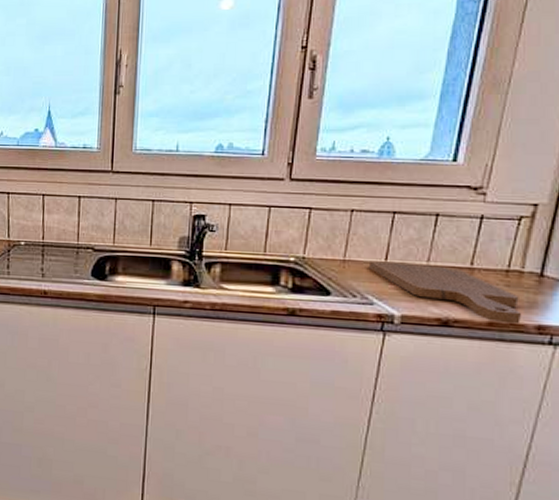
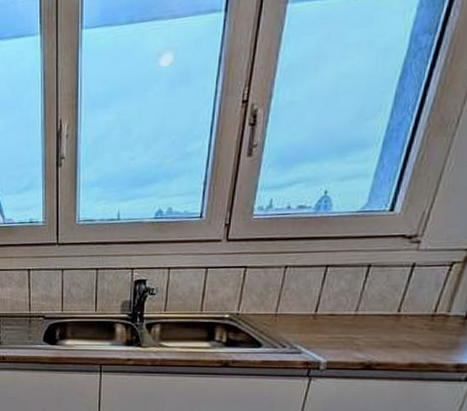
cutting board: present [368,261,522,324] -> none [298,313,443,364]

